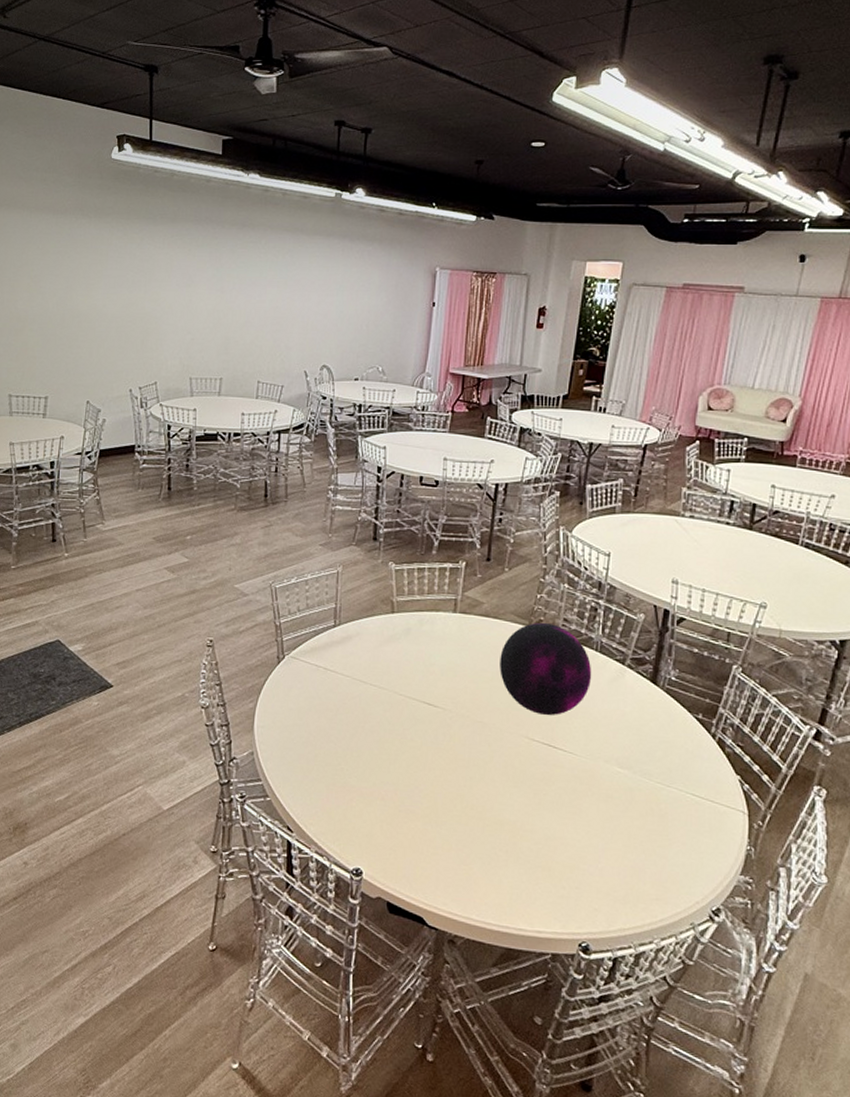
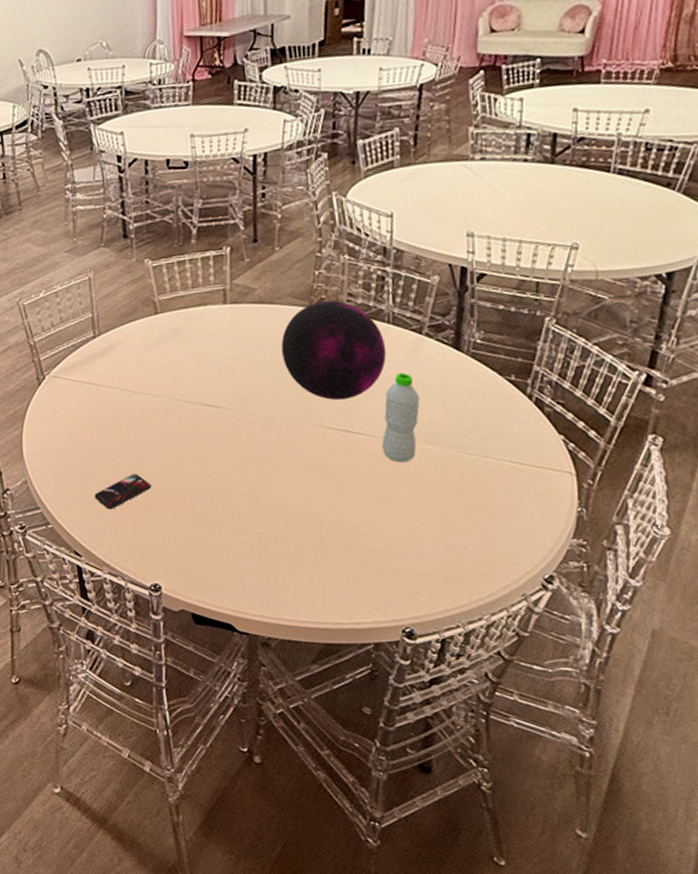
smartphone: none [313,759,366,791] -> present [94,473,151,510]
water bottle: none [579,697,617,782] -> present [382,372,420,463]

